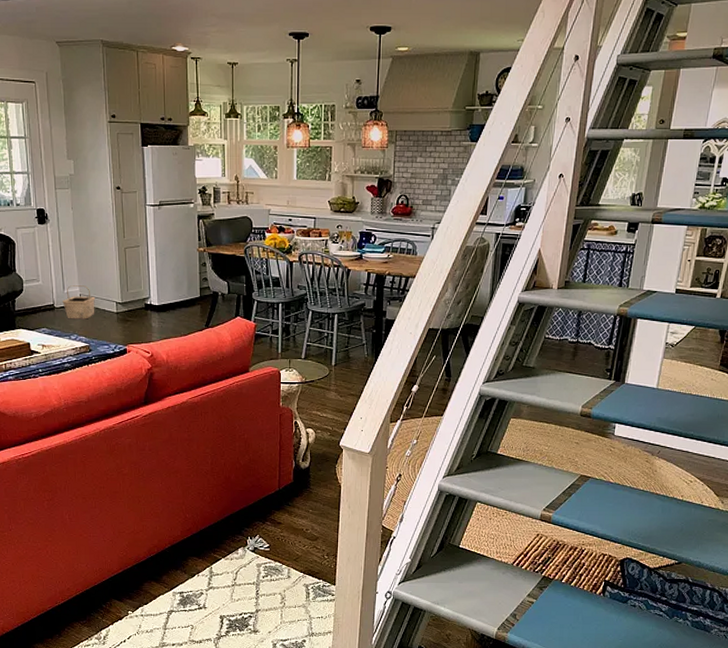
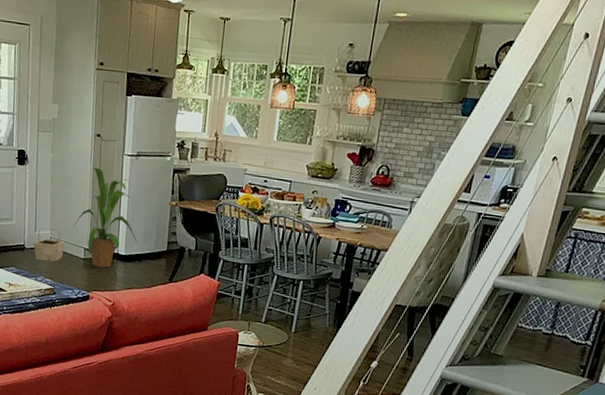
house plant: none [102,220,170,320] -> present [73,167,138,268]

